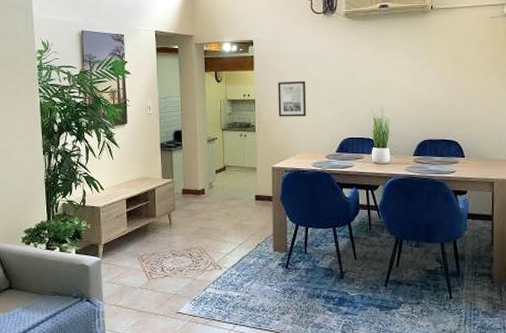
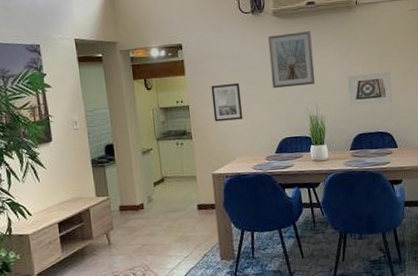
picture frame: none [337,34,383,89] -> present [267,31,316,89]
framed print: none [415,79,463,111] -> present [347,71,392,106]

